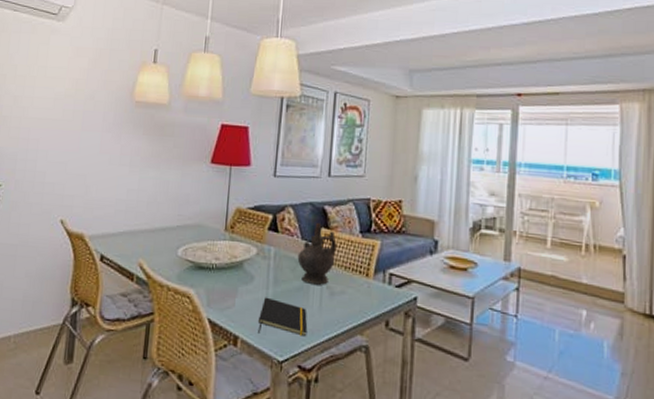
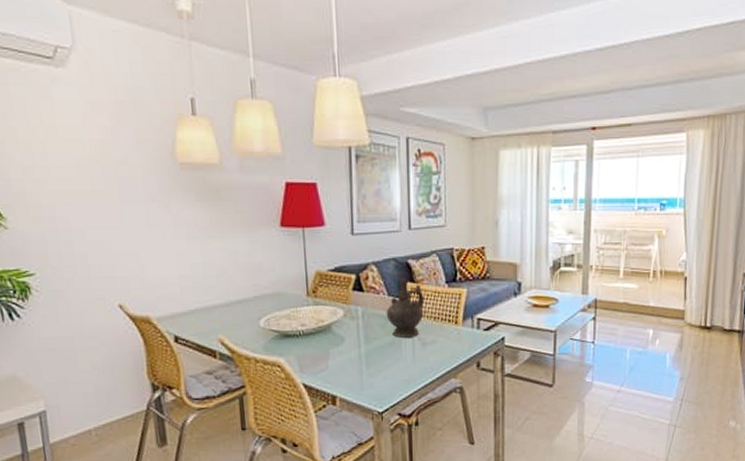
notepad: present [257,297,308,337] -> none [353,355,404,390]

